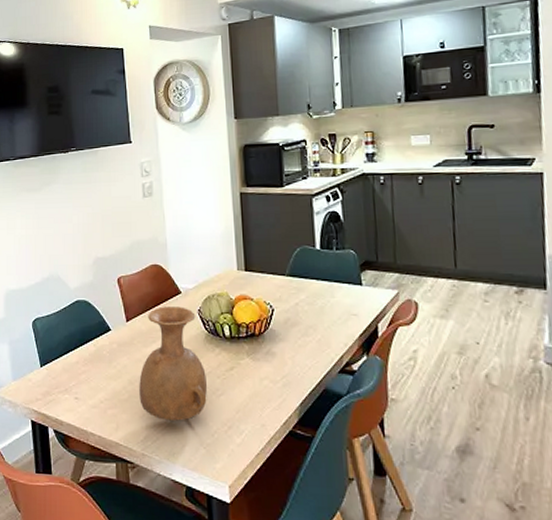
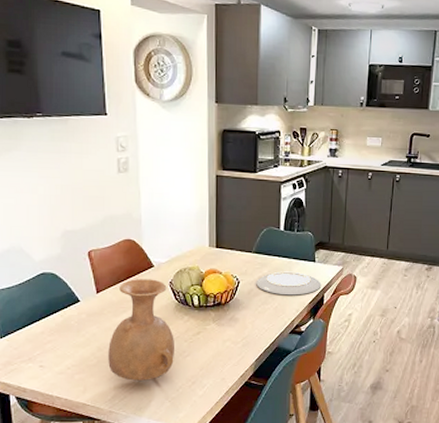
plate: none [293,297,373,326] -> present [256,271,322,295]

